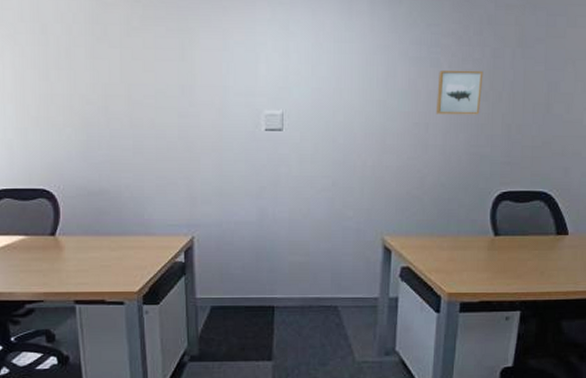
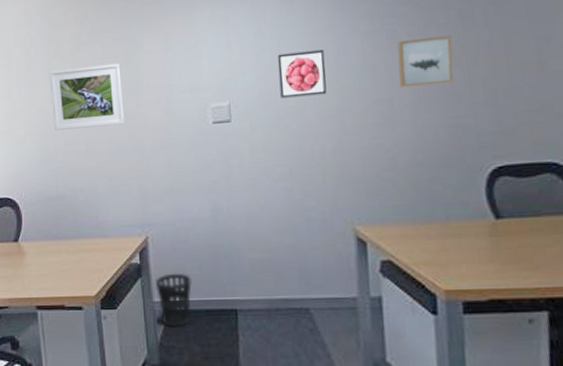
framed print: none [94,55,176,123] -> present [49,63,125,131]
wastebasket: none [199,272,234,322] -> present [156,272,192,327]
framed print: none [331,68,375,113] -> present [277,49,327,98]

